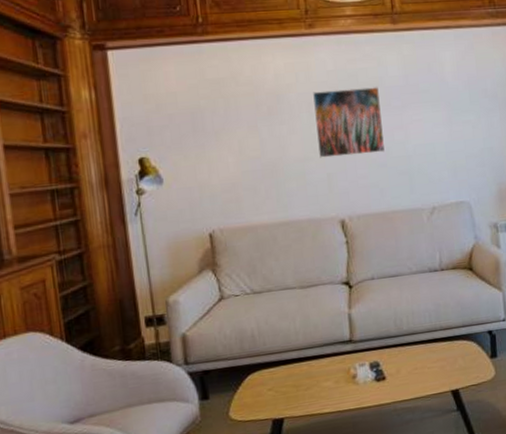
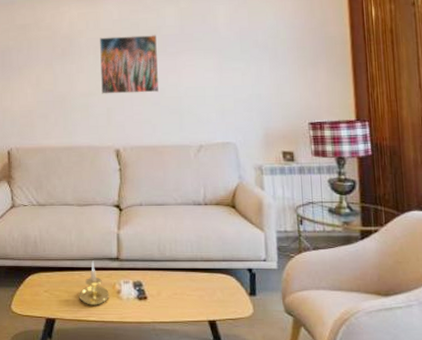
candle holder: none [309,347,344,397] -> present [79,260,109,305]

